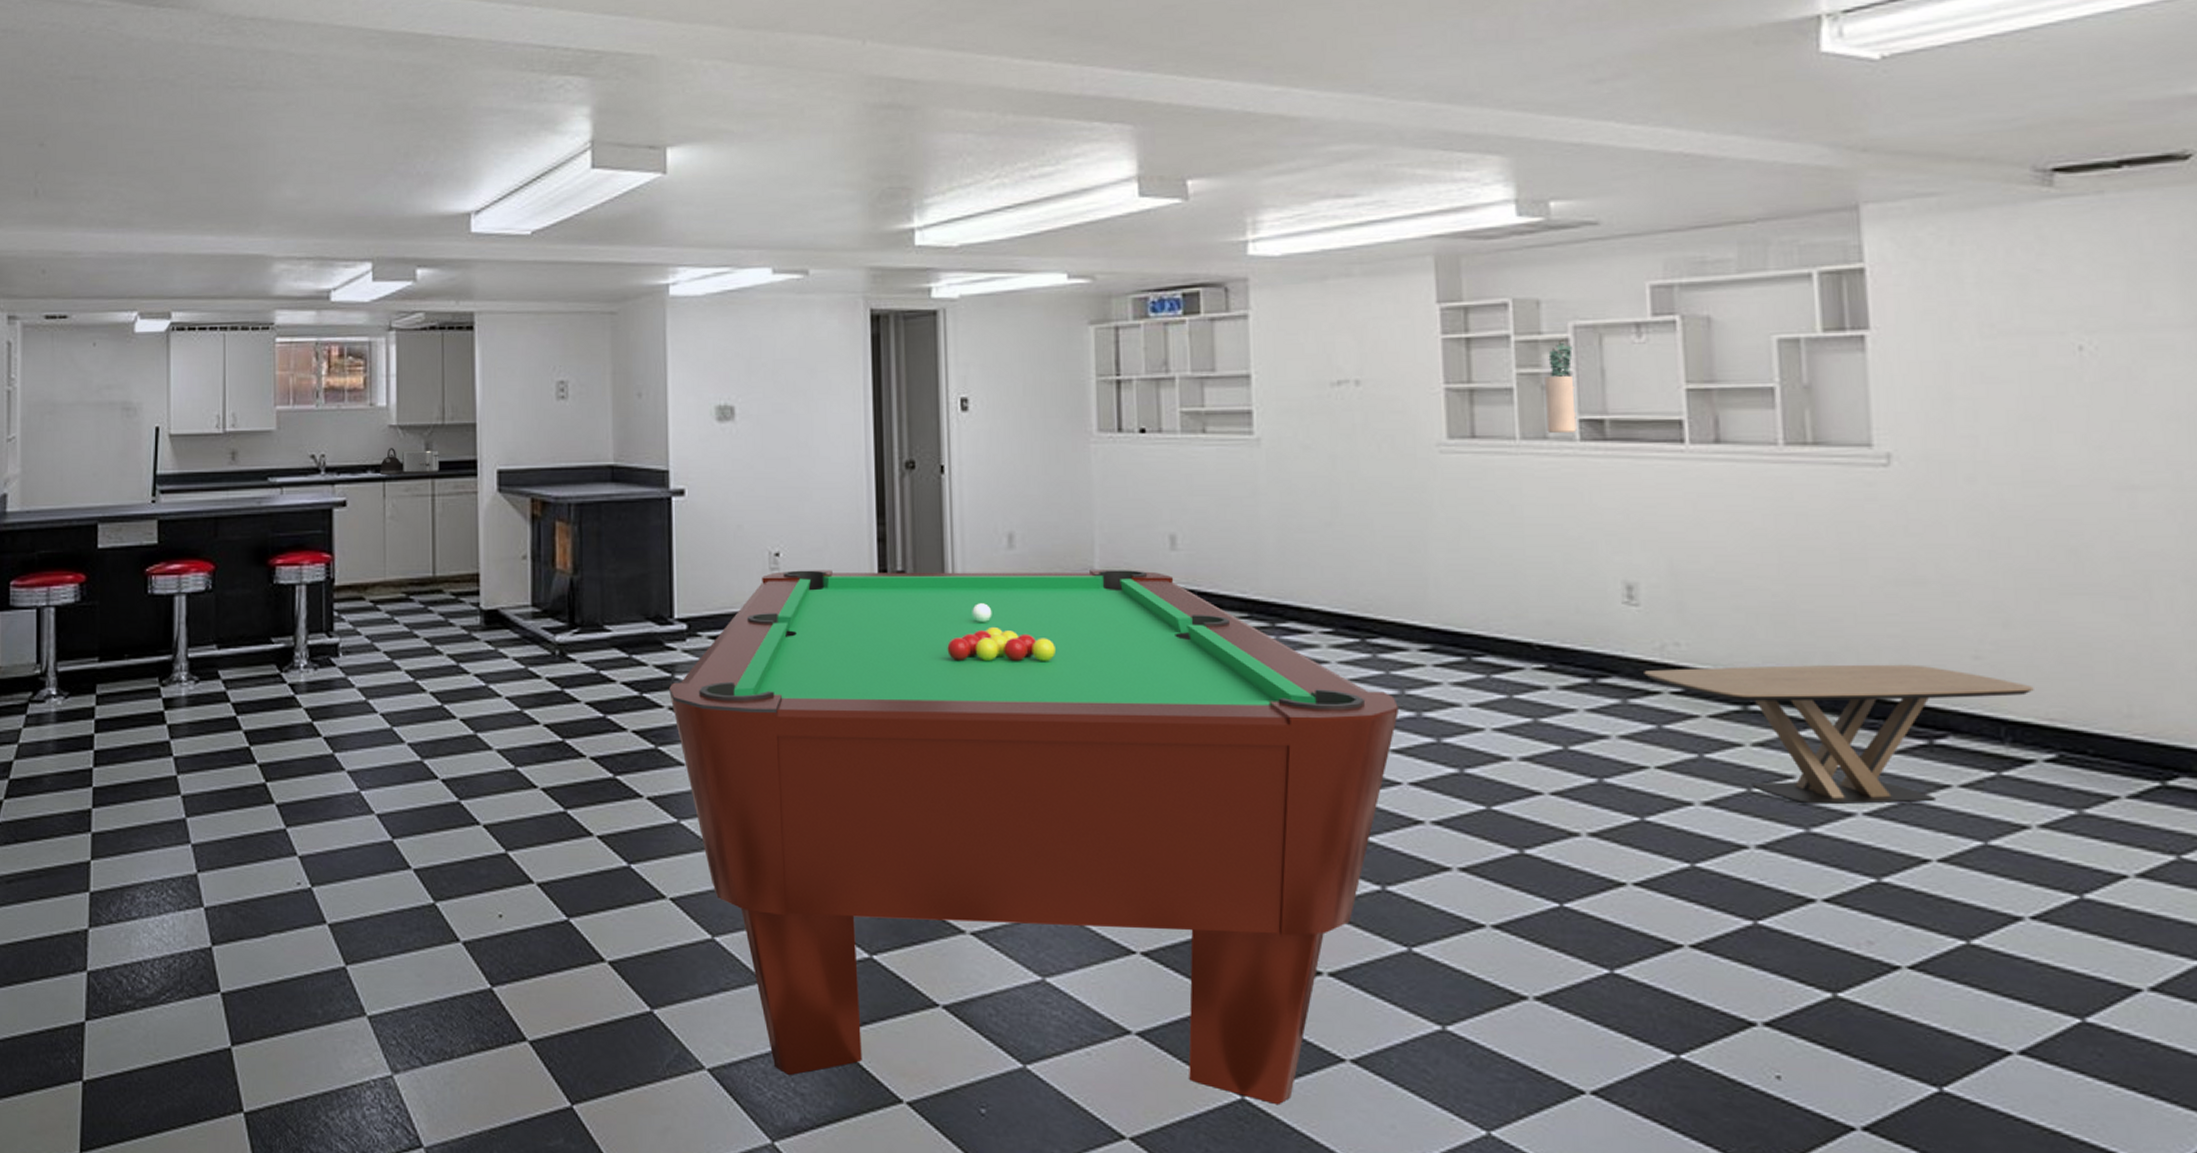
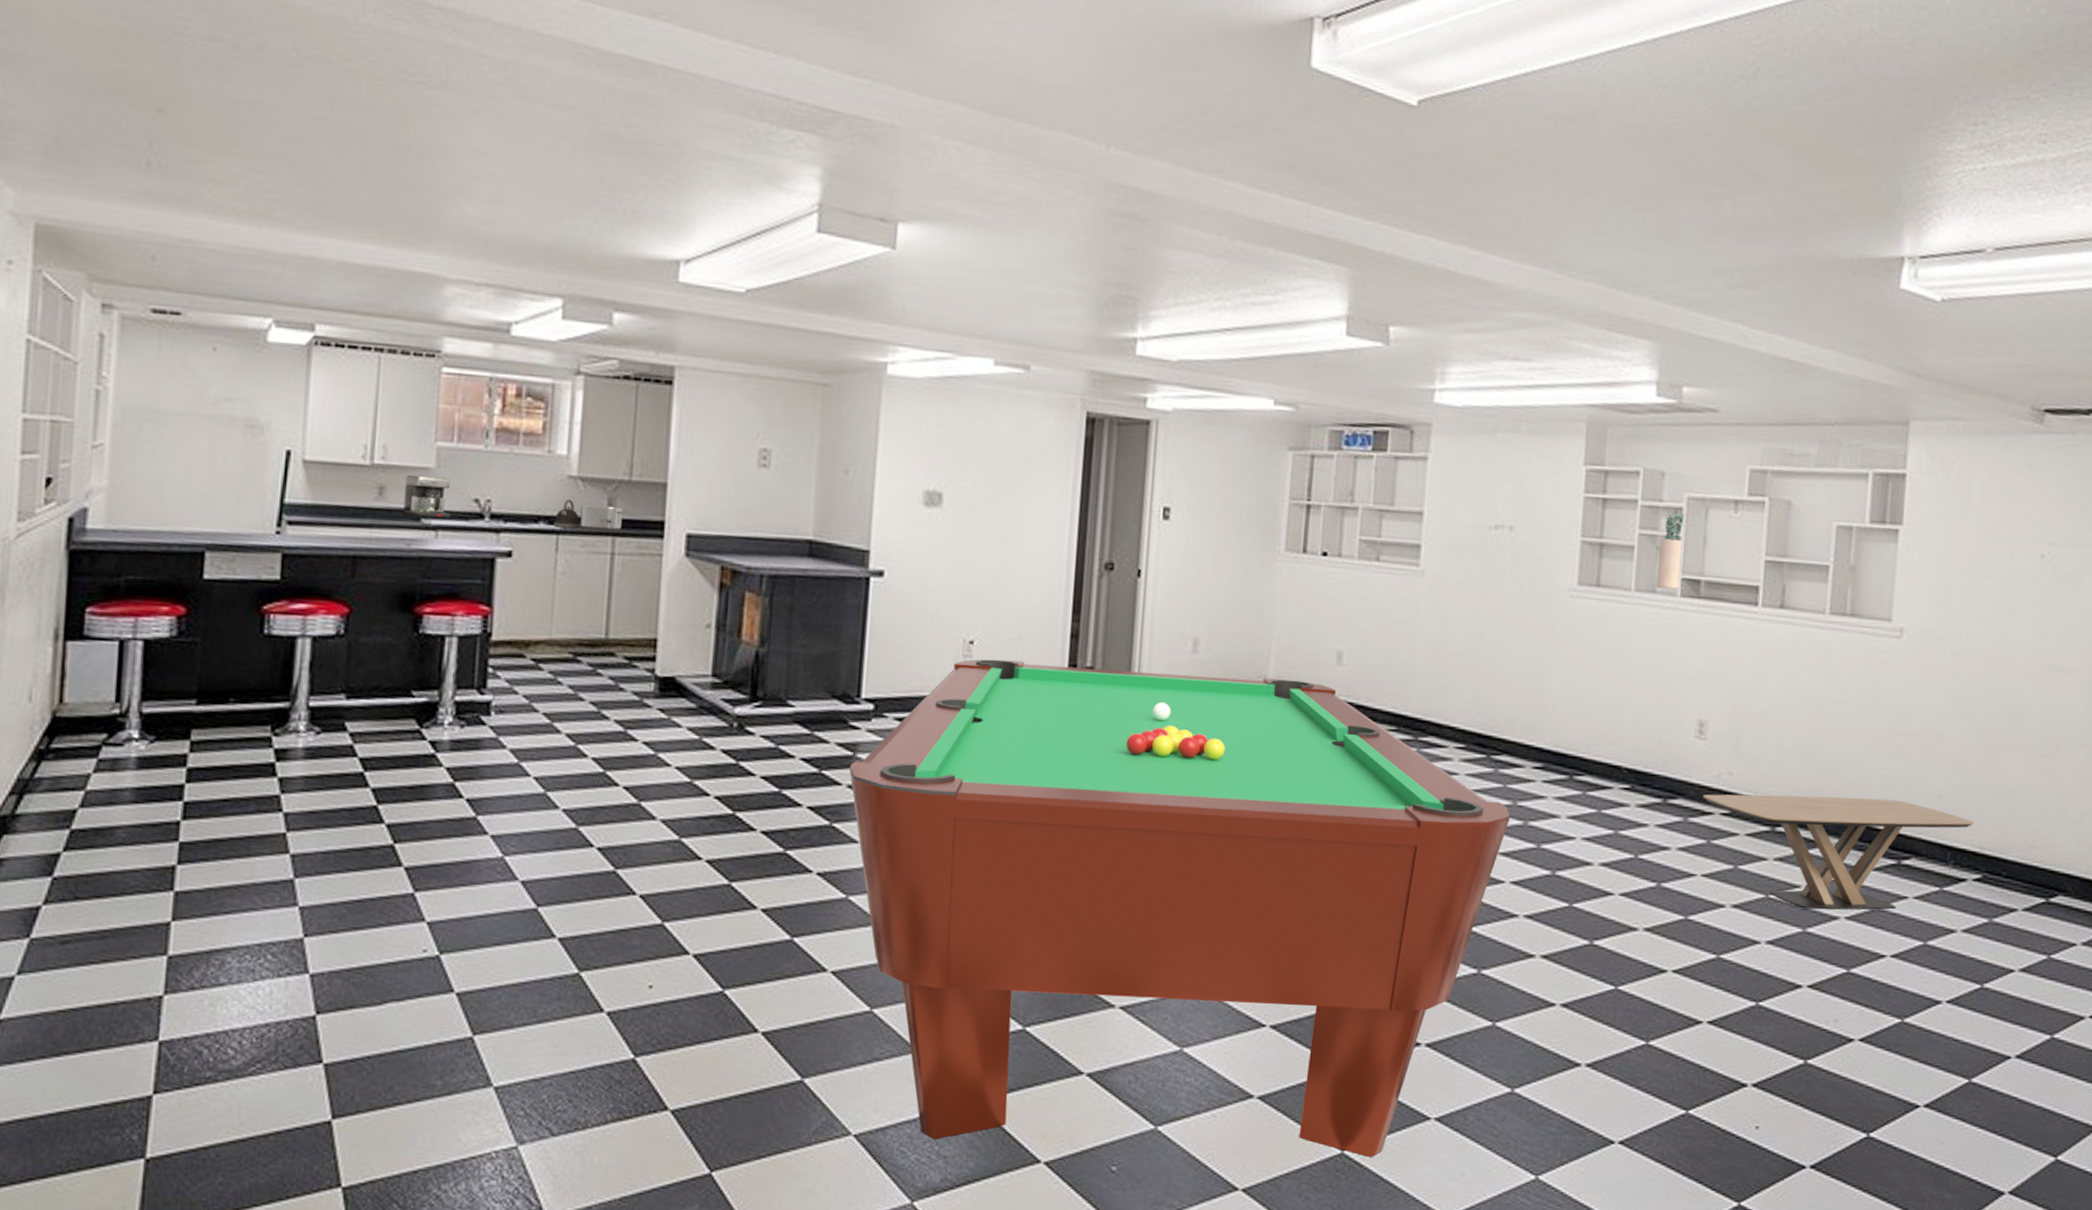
coffee maker: none [253,439,293,477] -> present [403,475,452,519]

